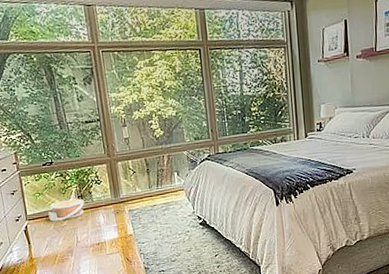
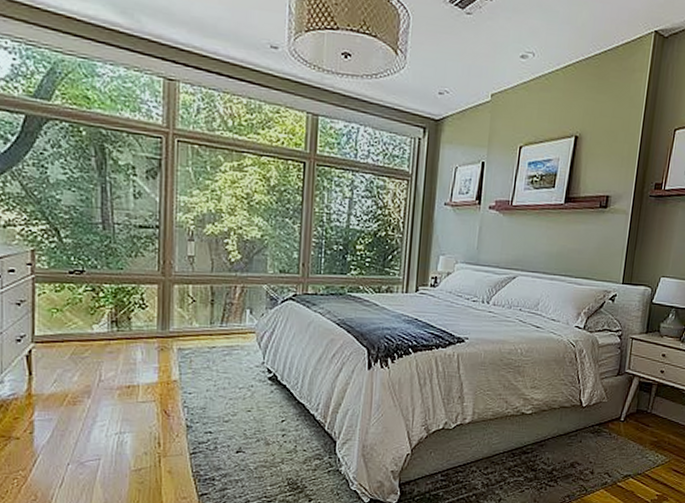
basket: present [48,198,85,222] -> none [65,323,119,350]

